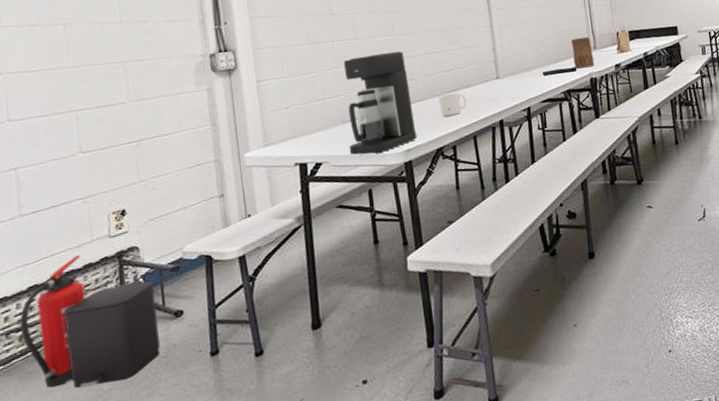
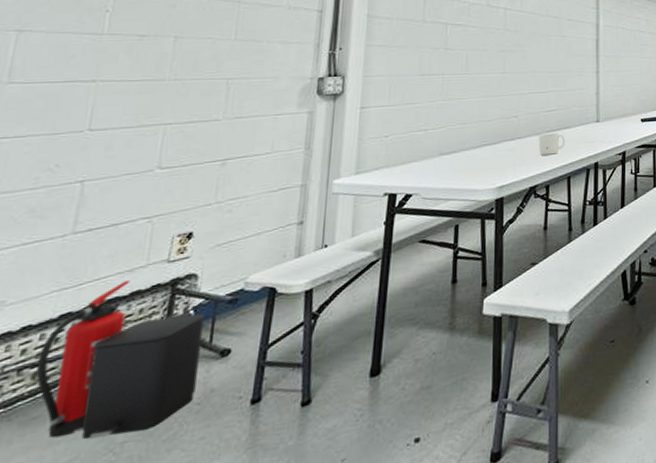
coffee maker: present [343,51,417,155] -> none [442,88,512,188]

